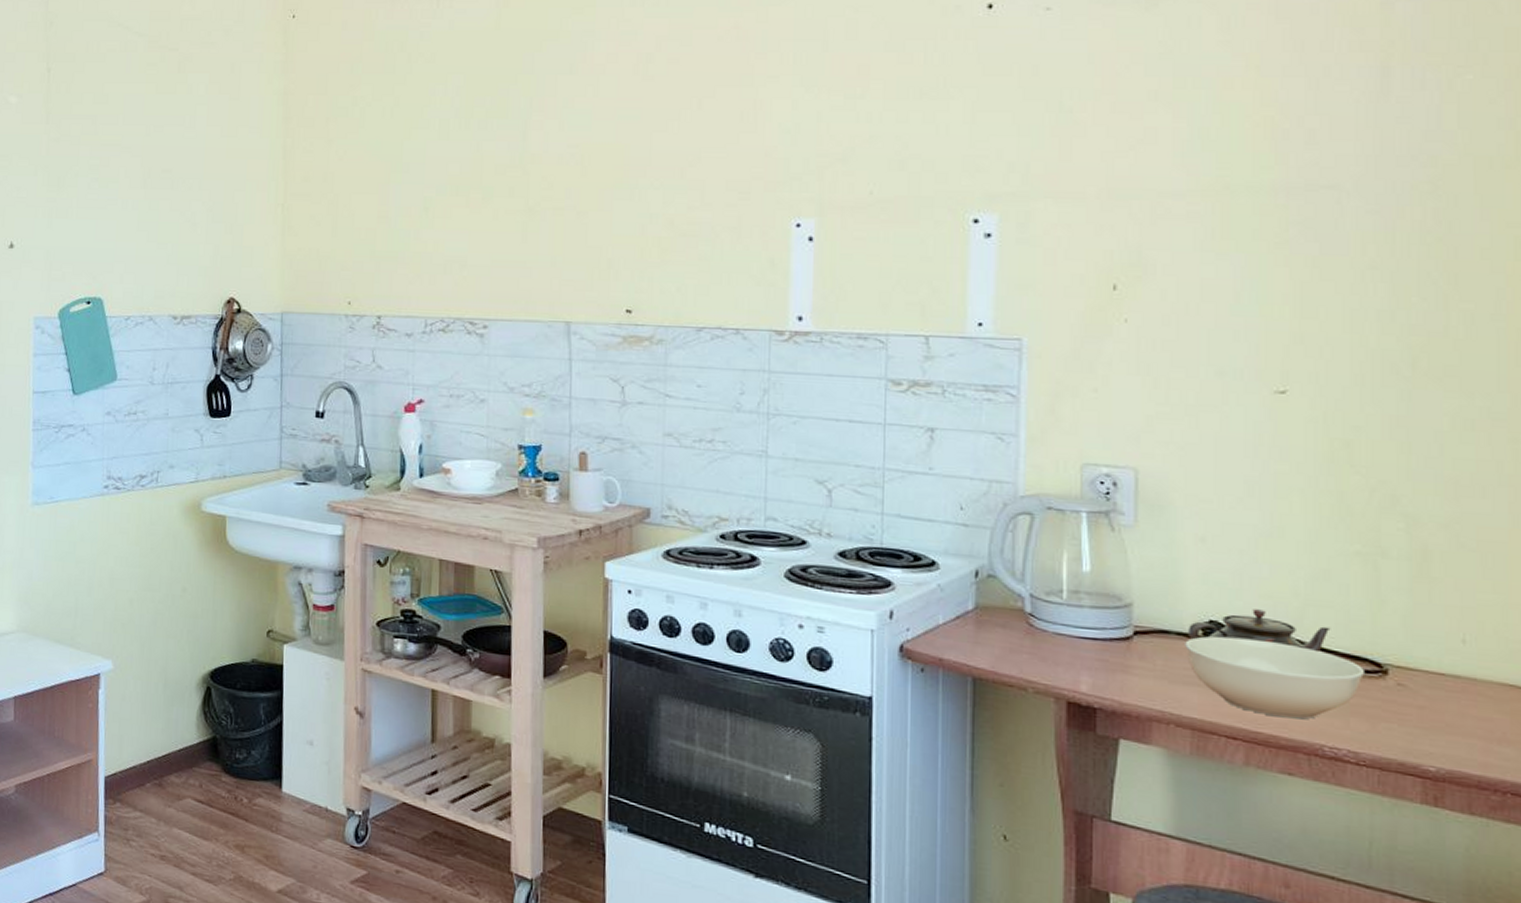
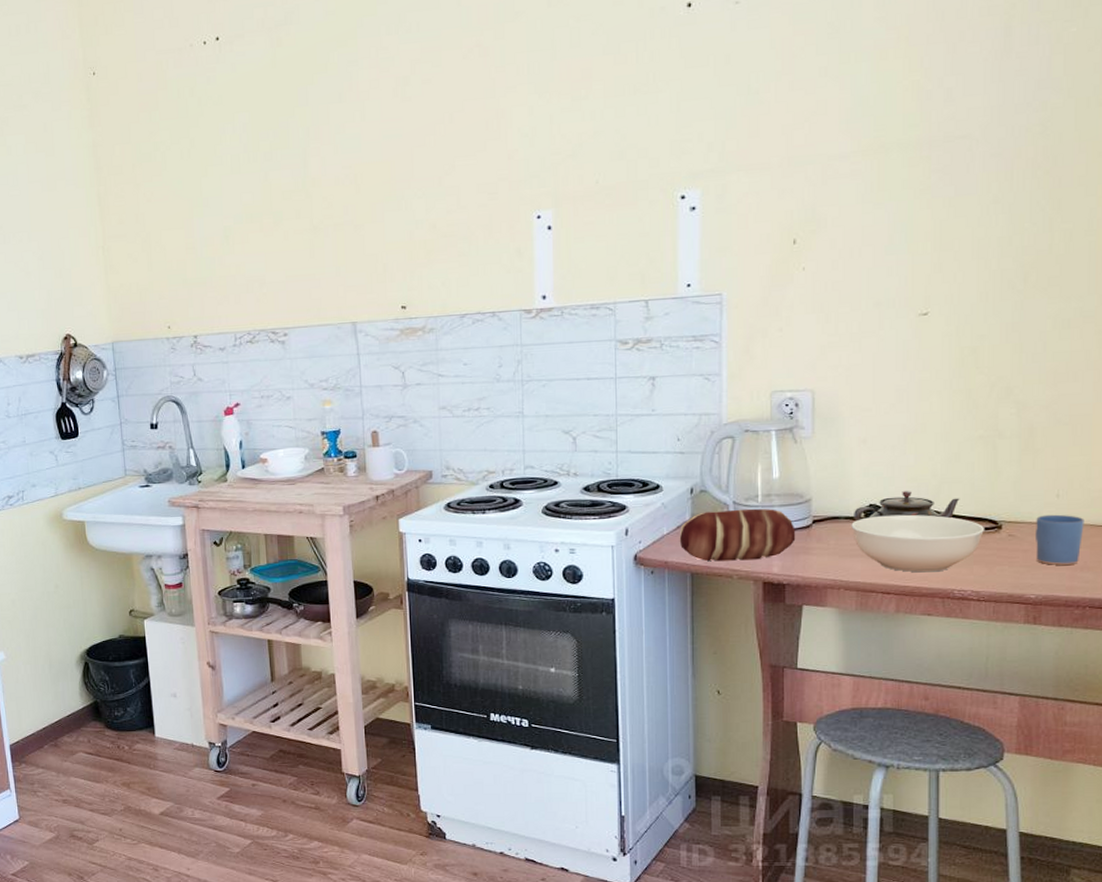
bread loaf: none [958,602,1111,672] -> present [679,508,796,561]
mug: none [1433,663,1501,734] -> present [1034,514,1084,565]

